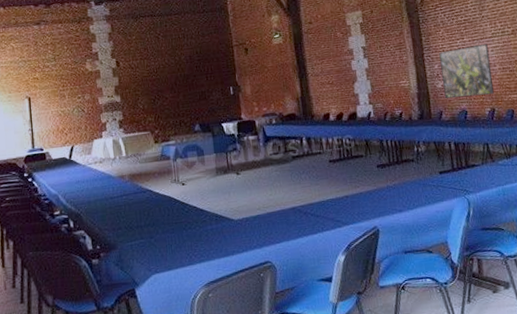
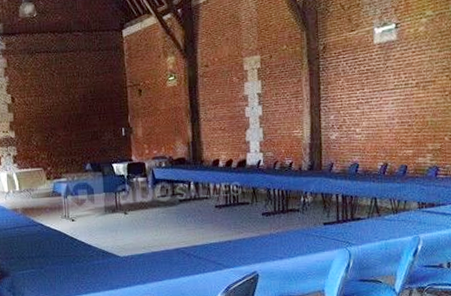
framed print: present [439,43,494,99] -> none [336,95,390,151]

